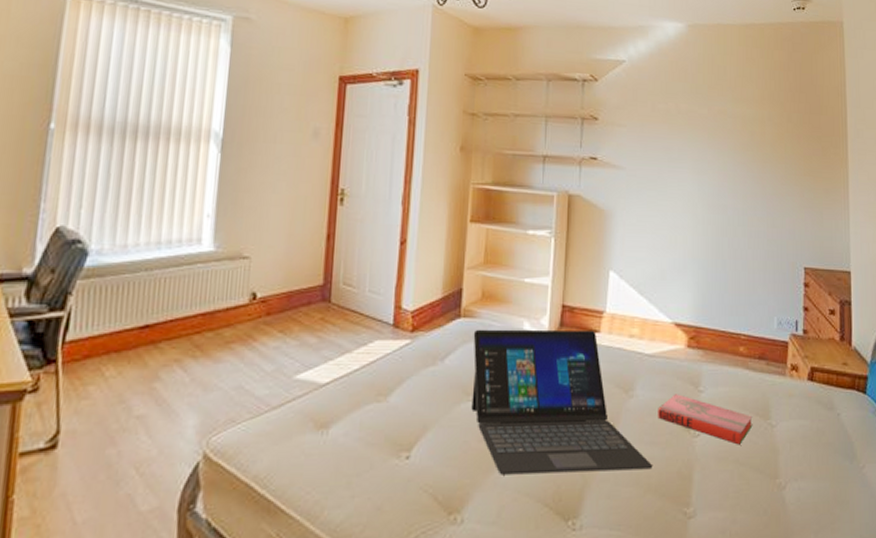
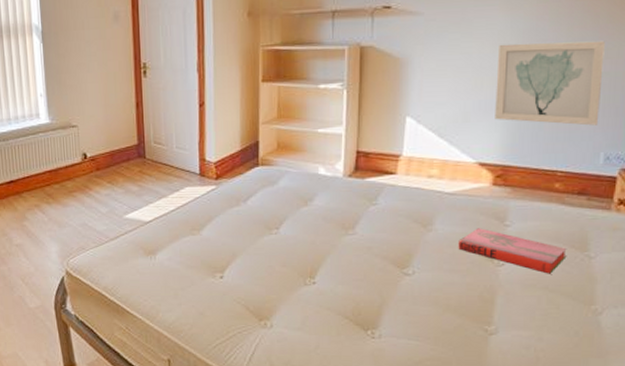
laptop: present [471,329,653,475] -> none [271,172,453,293]
wall art: none [687,205,772,290] -> present [495,40,605,126]

